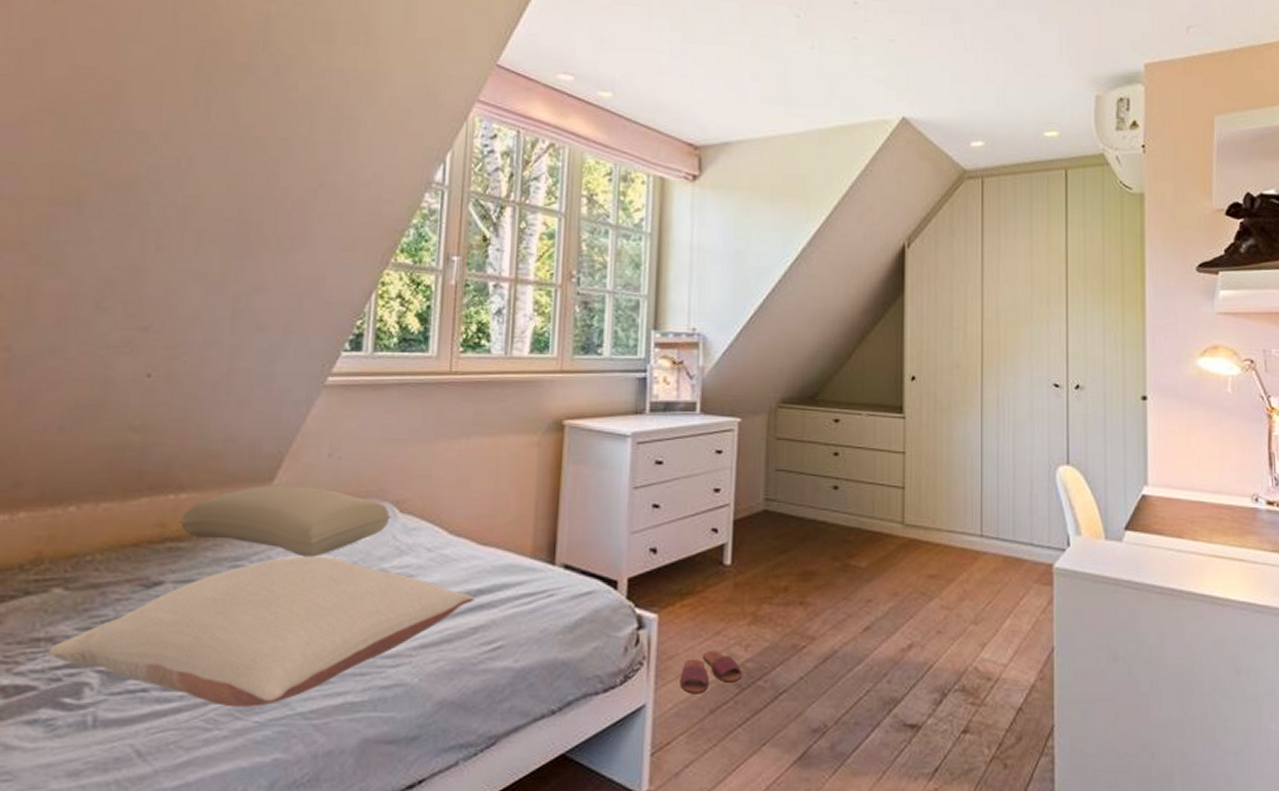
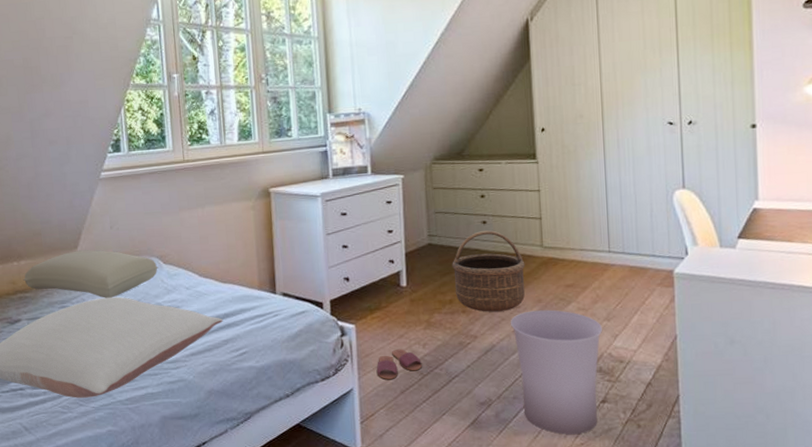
basket: none [791,498,881,606] -> present [452,230,525,312]
waste bin: none [859,606,969,776] -> present [511,309,603,434]

